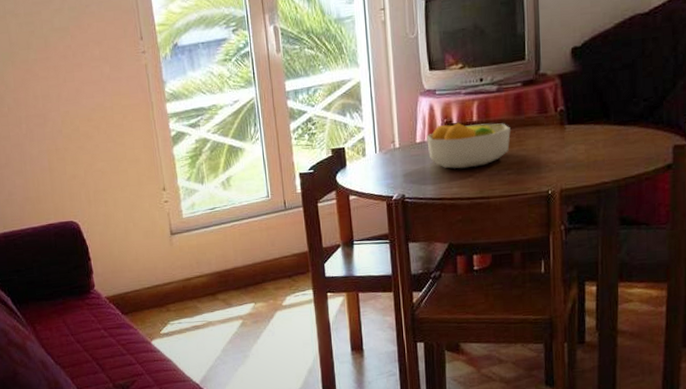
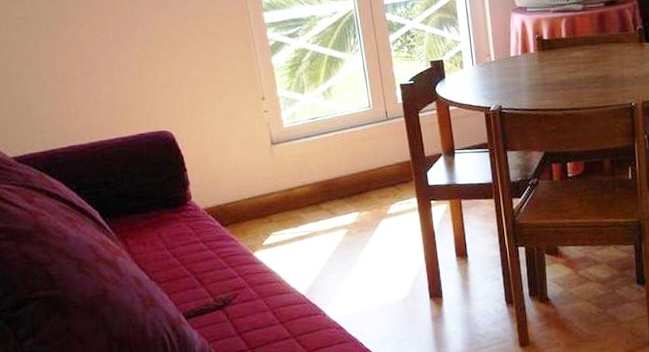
fruit bowl: present [426,122,511,169] -> none [520,38,596,82]

